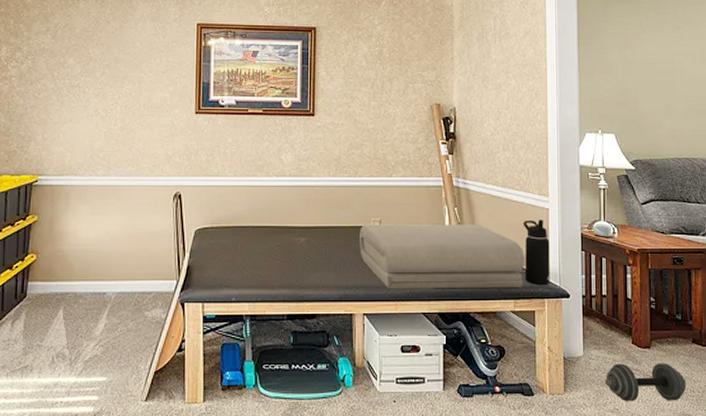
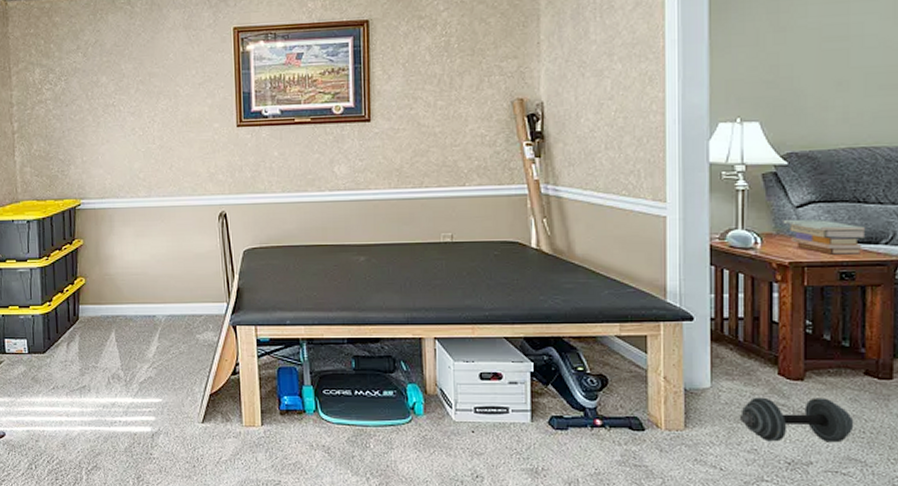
towel: present [360,225,524,289] -> none [428,237,633,312]
water bottle: present [523,220,550,286] -> none [631,230,668,307]
books: none [632,213,690,243] -> present [783,219,866,255]

